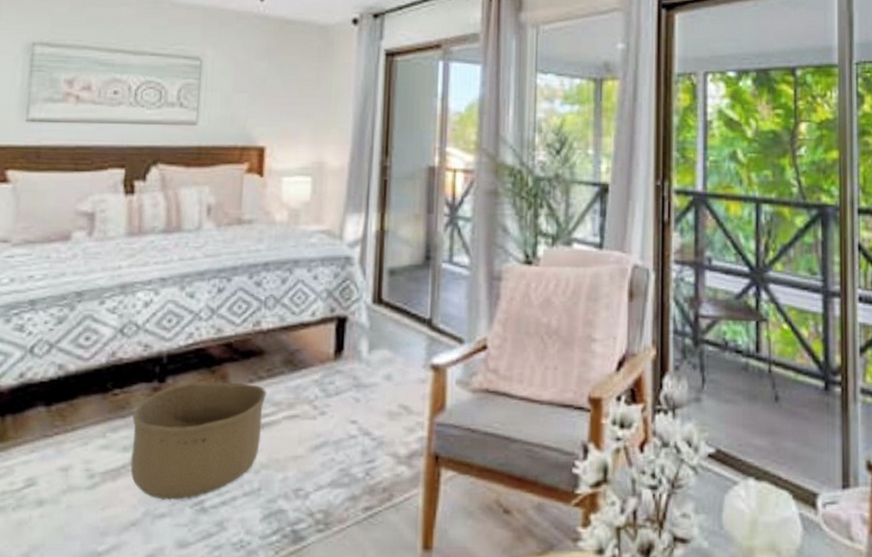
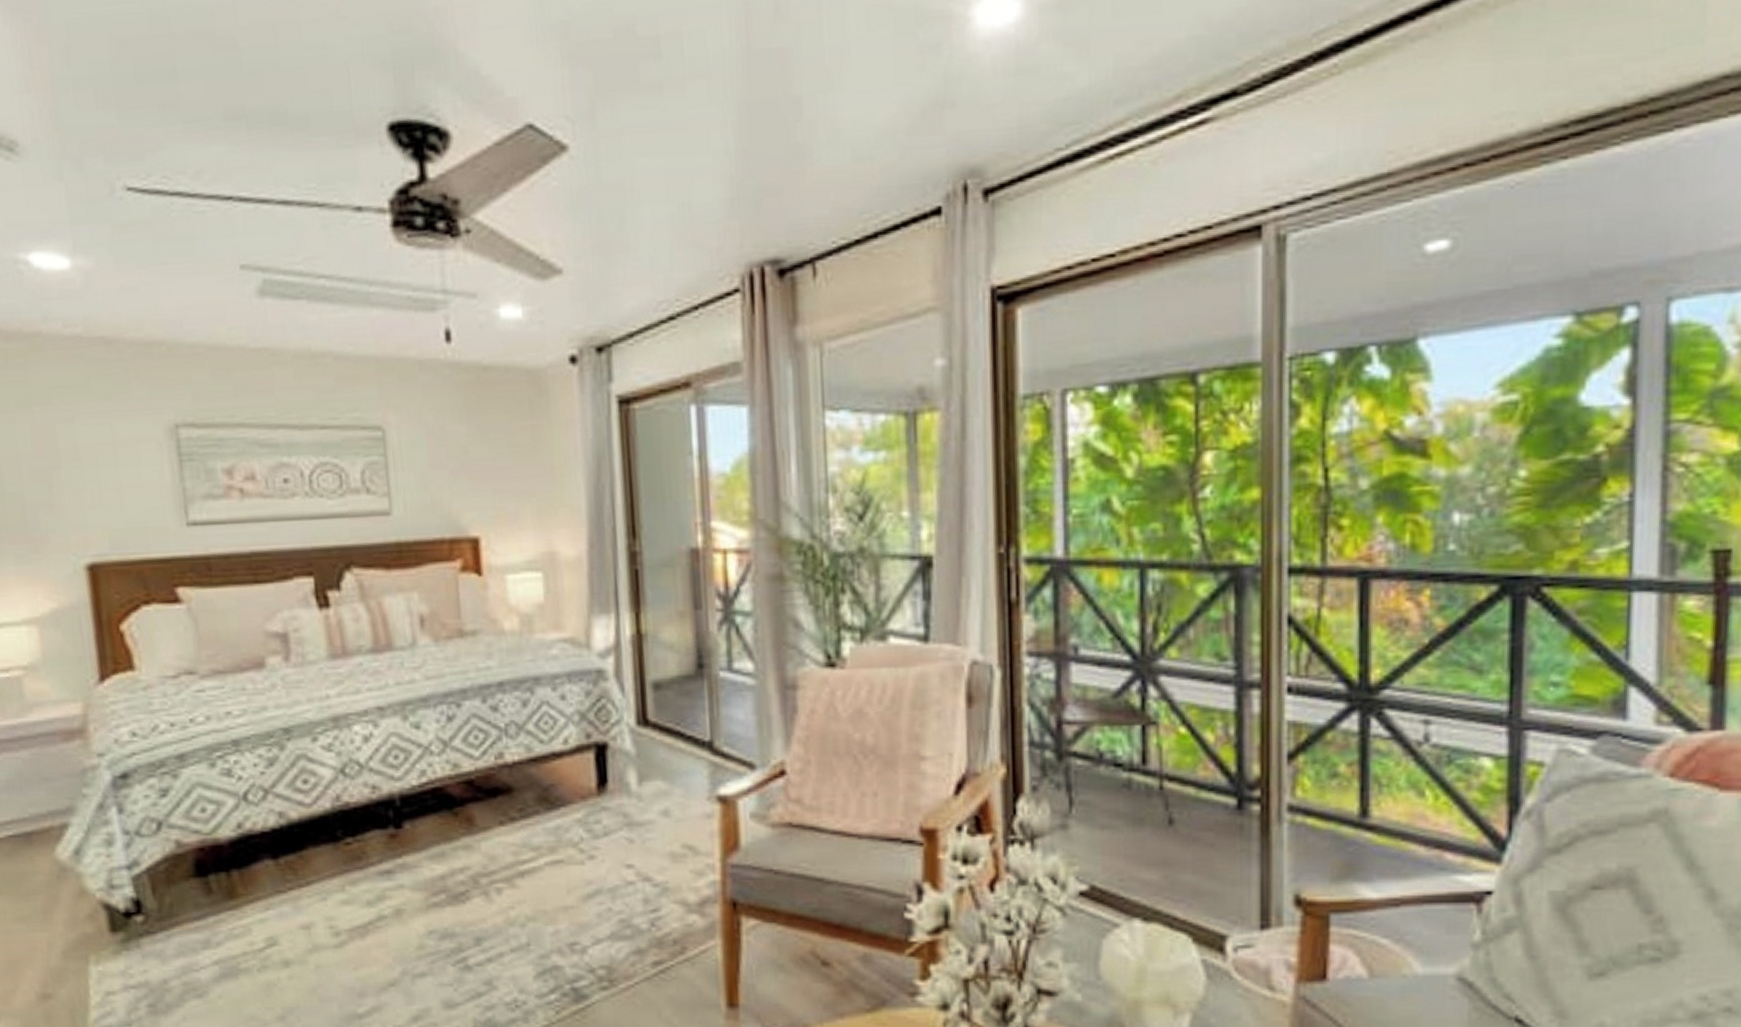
basket: present [130,382,267,500] -> none [371,825,523,958]

